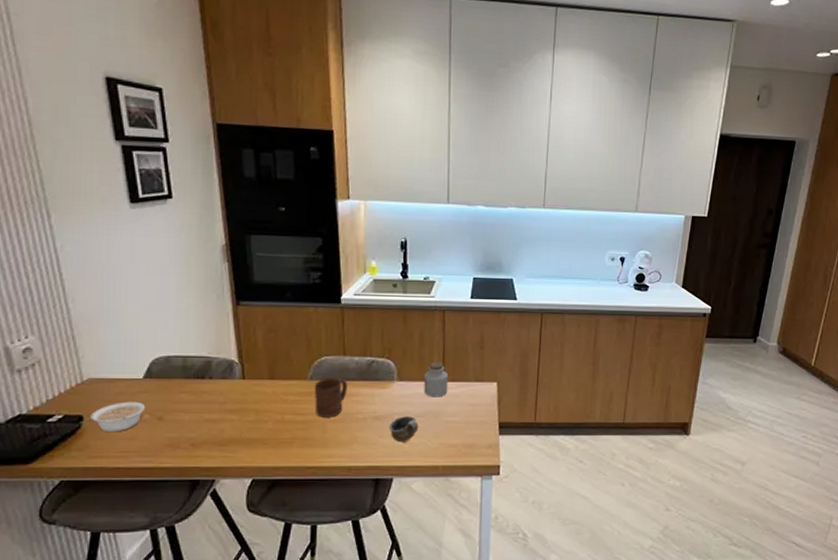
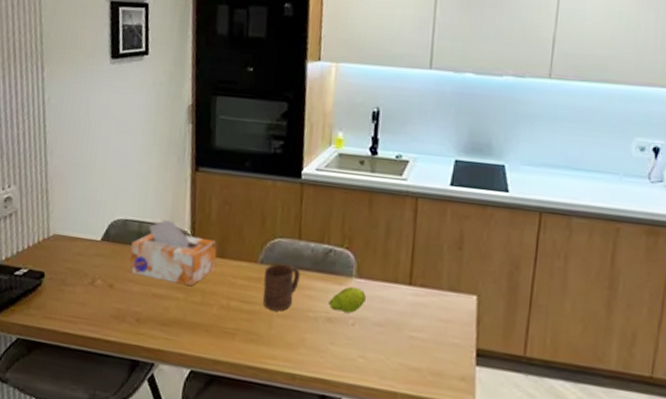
legume: present [90,401,146,433] -> none [50,263,100,295]
tissue box: none [177,352,267,408] -> present [130,220,217,287]
fruit: none [375,388,407,410] -> present [328,286,366,313]
cup: present [389,416,419,443] -> none [342,322,377,356]
jar: present [424,361,449,397] -> none [386,259,417,305]

